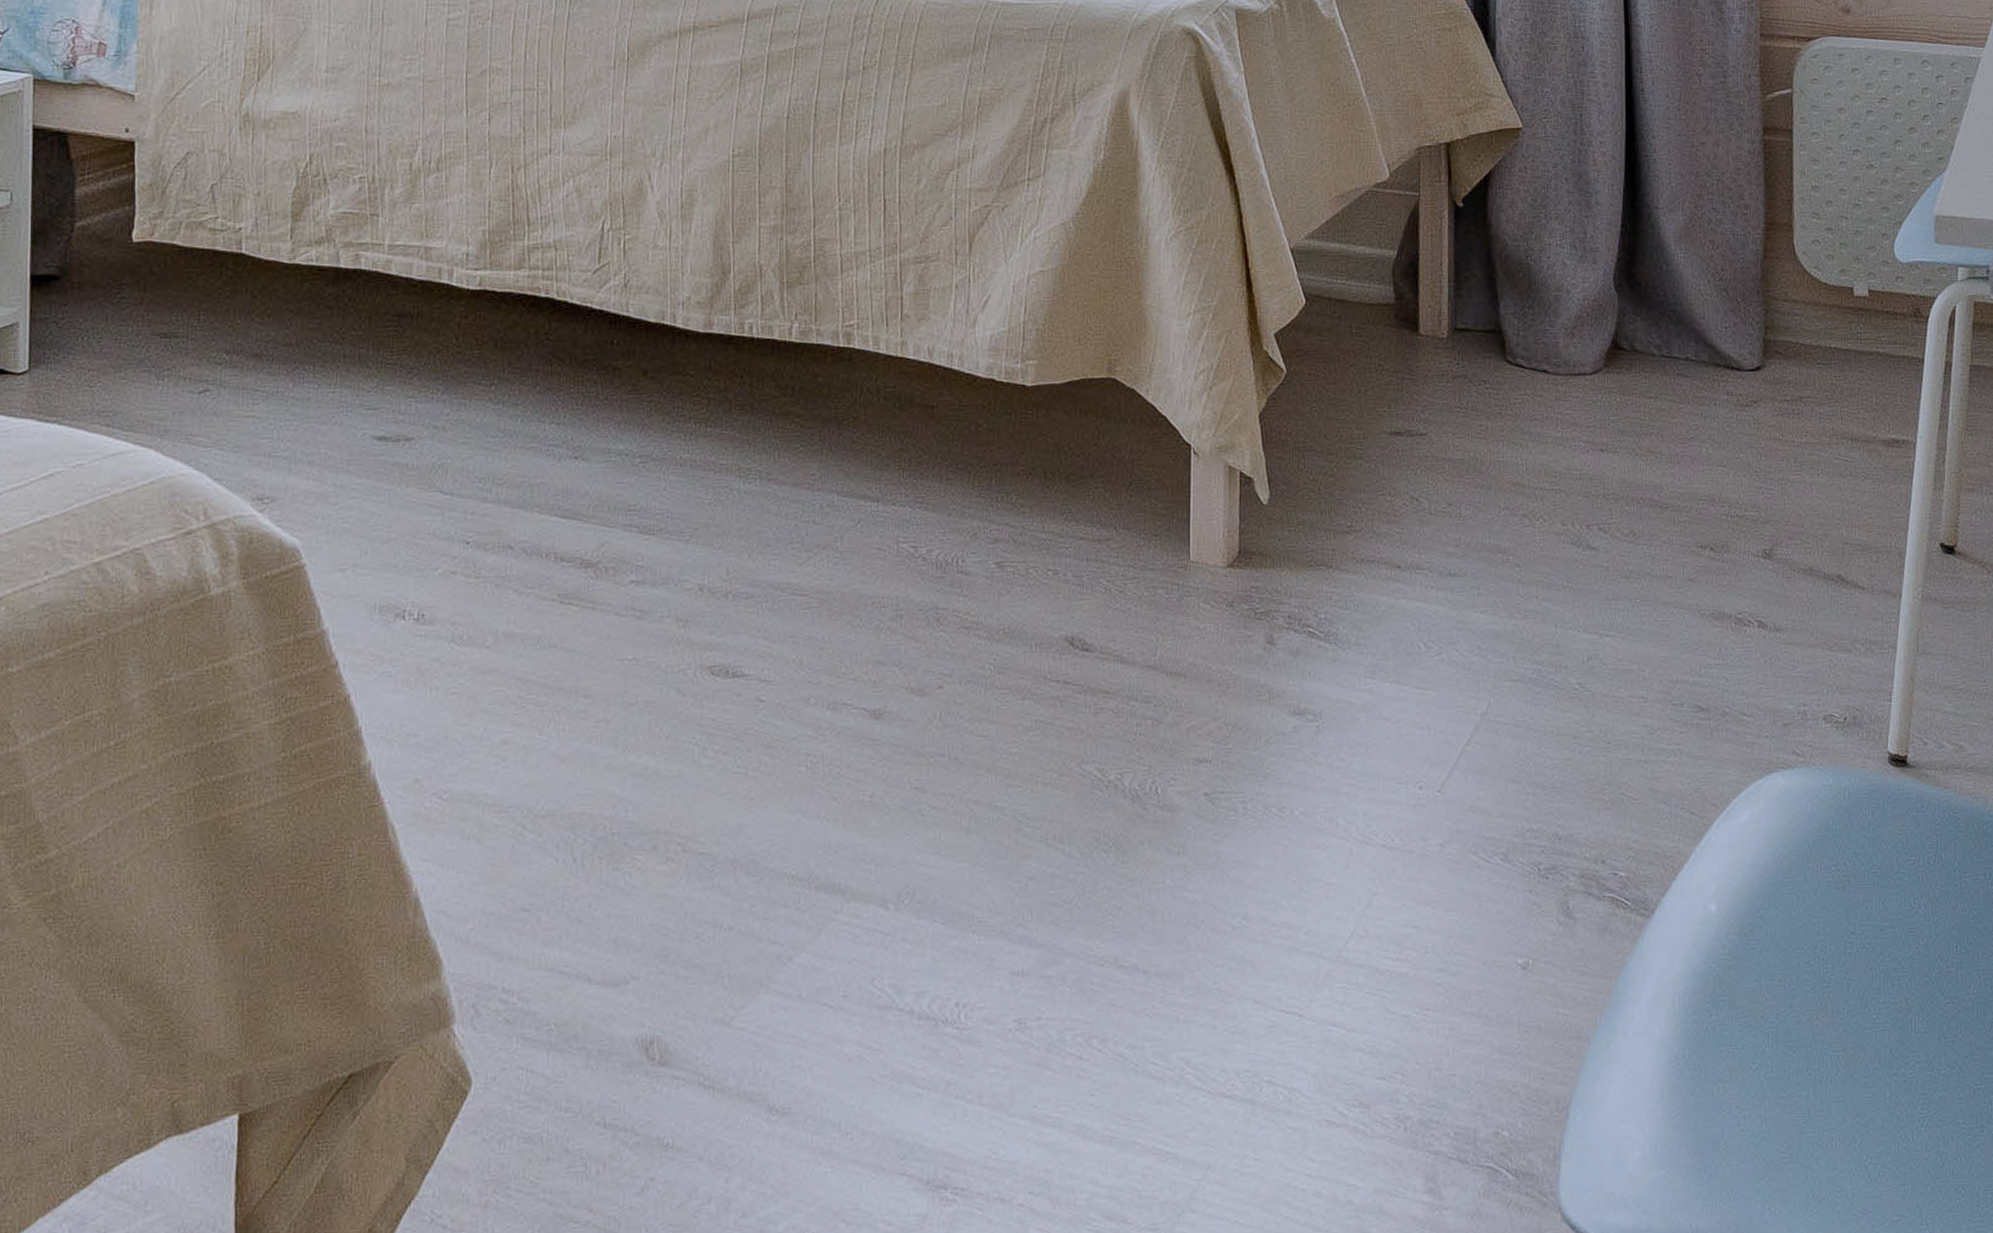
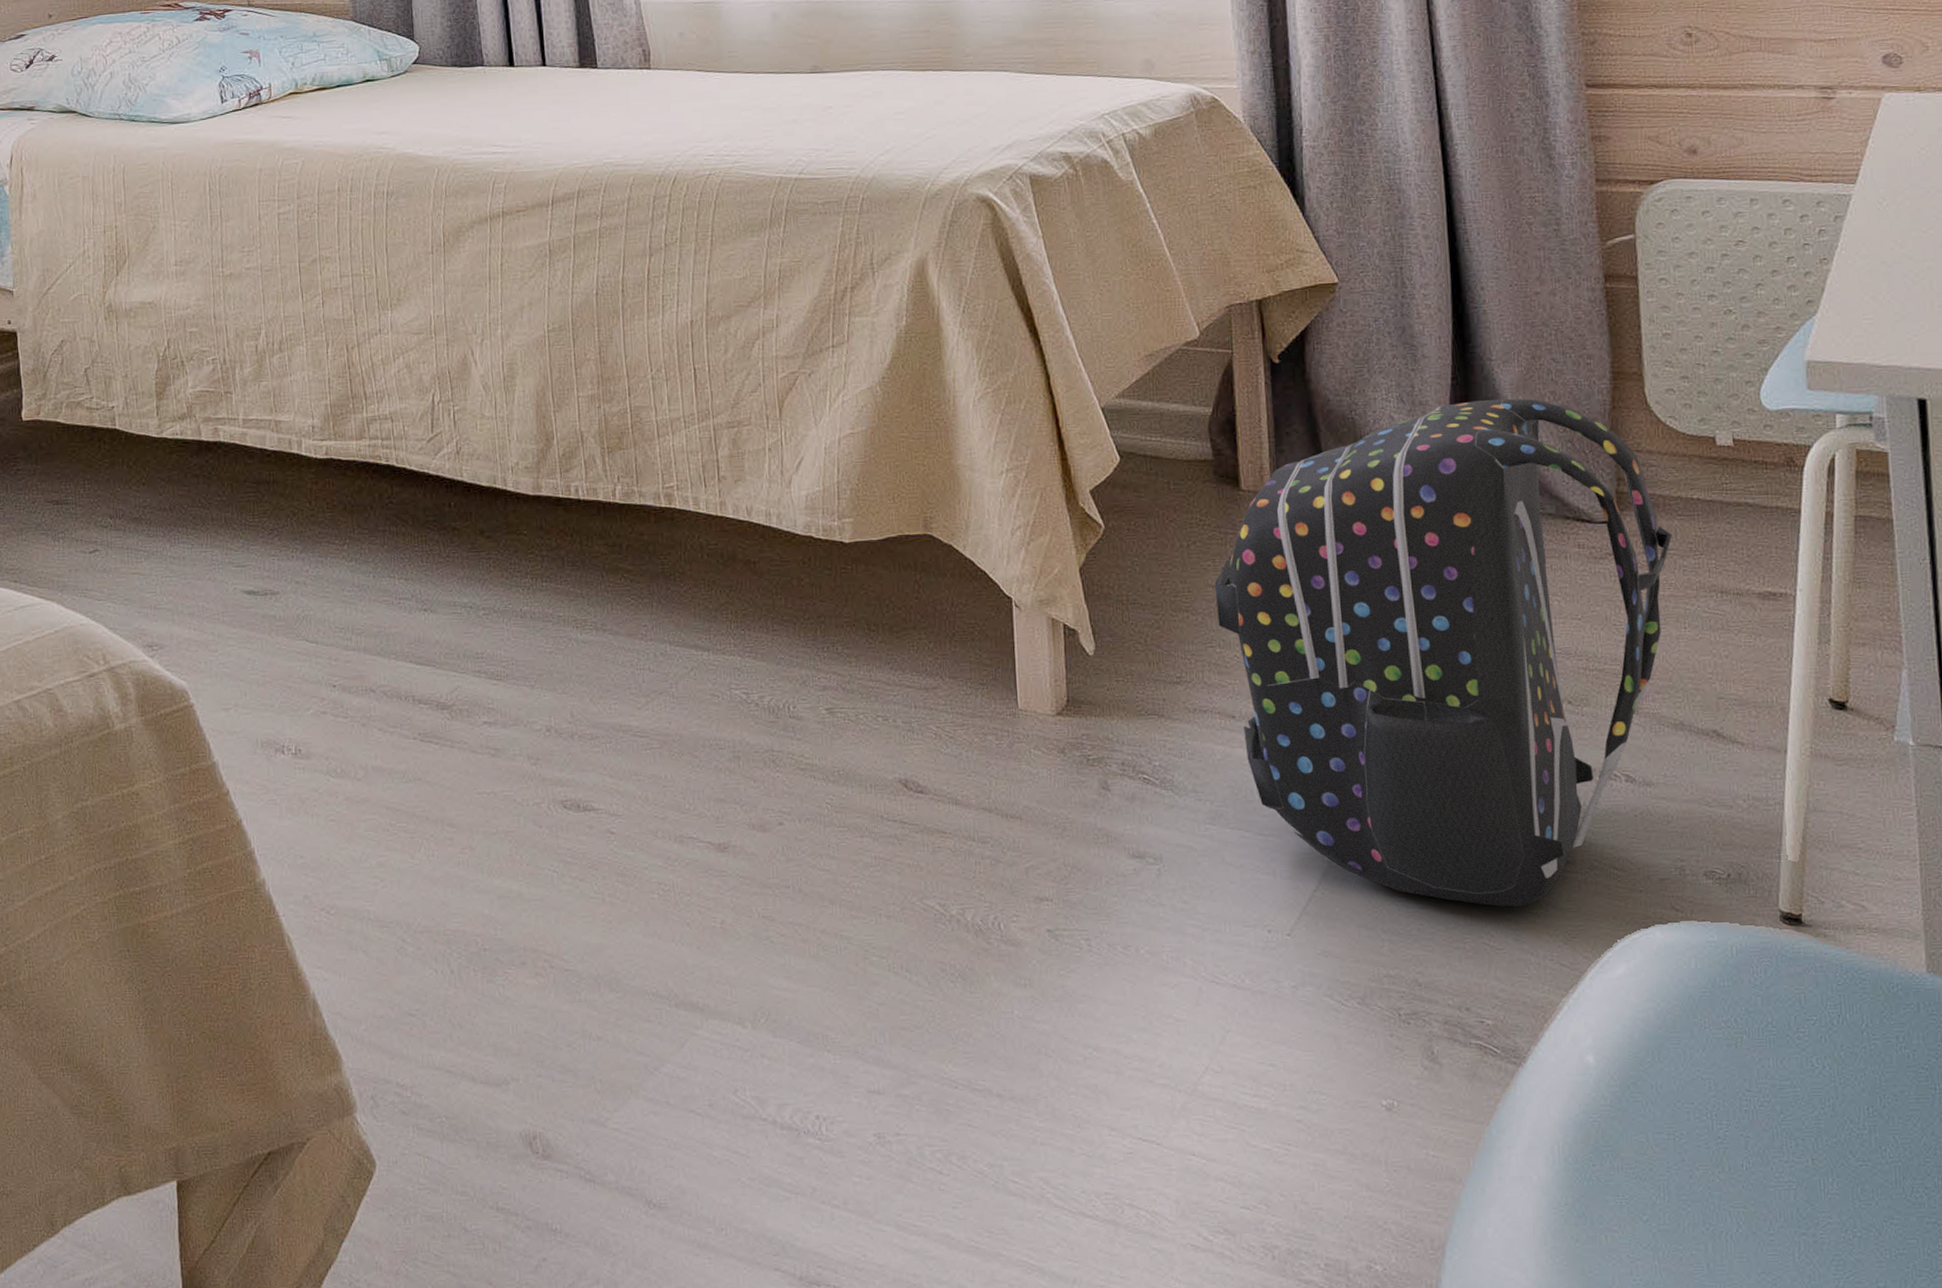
backpack: none [1389,246,1812,756] -> present [1214,398,1673,907]

